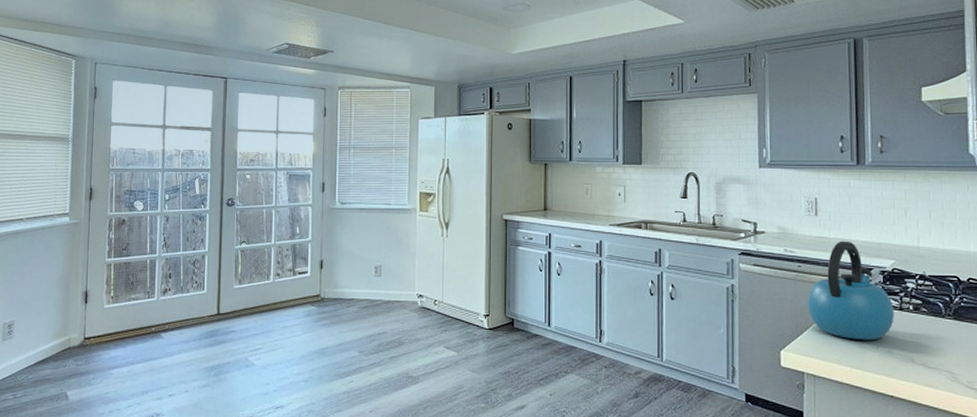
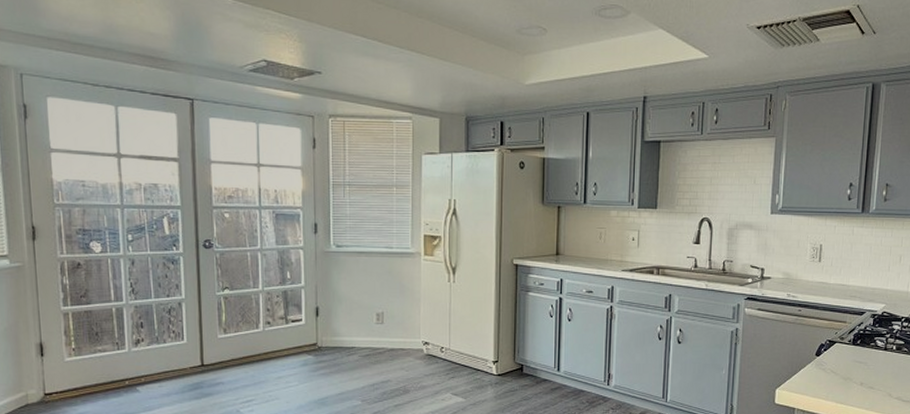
kettle: present [808,240,894,341] -> none [804,286,879,378]

